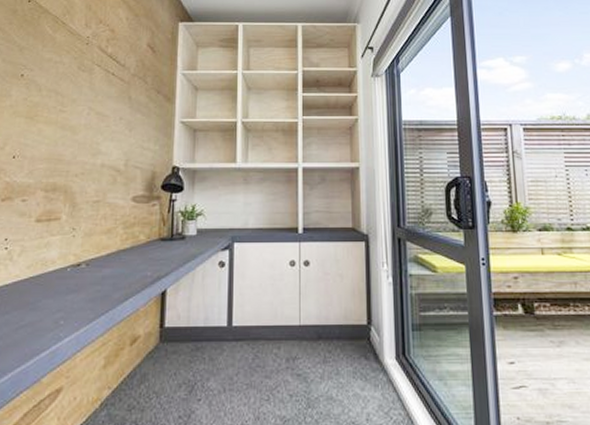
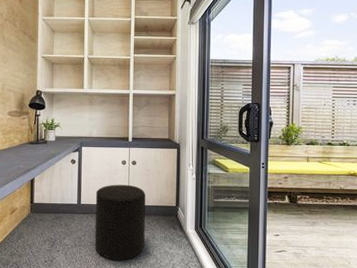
stool: none [252,295,325,411] -> present [94,184,145,260]

